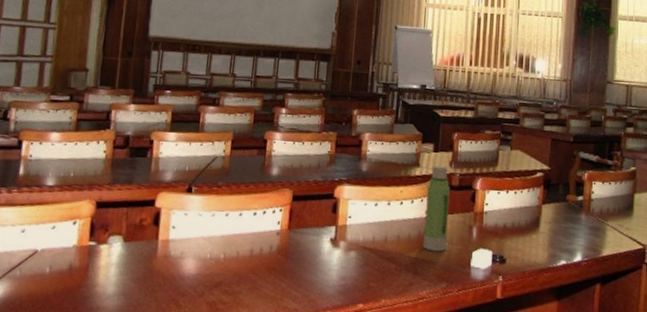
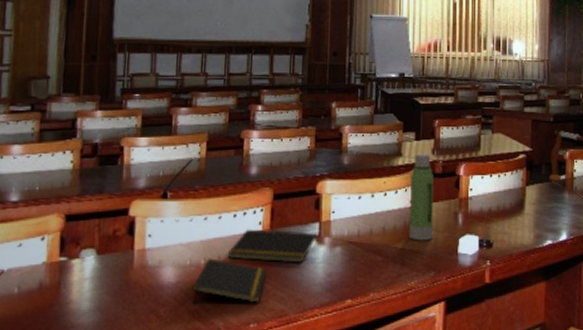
notepad: none [211,253,283,300] -> present [192,258,267,305]
notepad: none [245,227,332,264] -> present [227,229,316,263]

